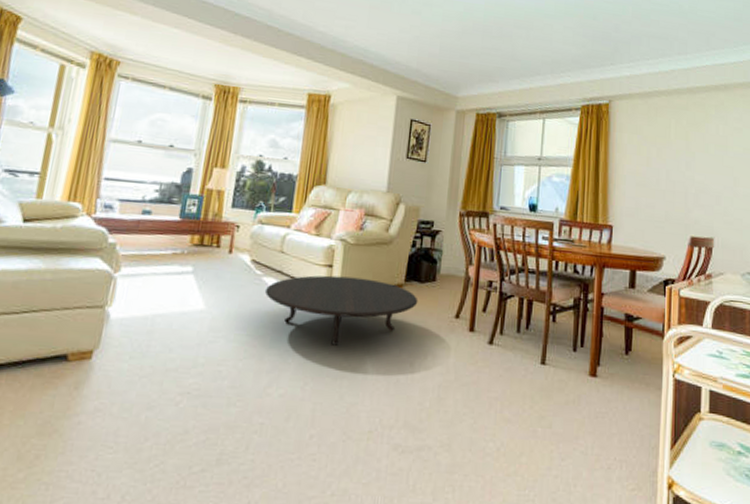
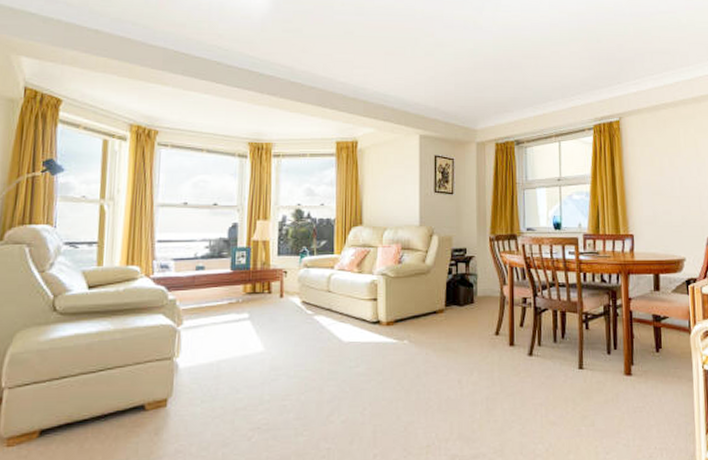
table: present [264,275,419,345] -> none [317,307,460,371]

